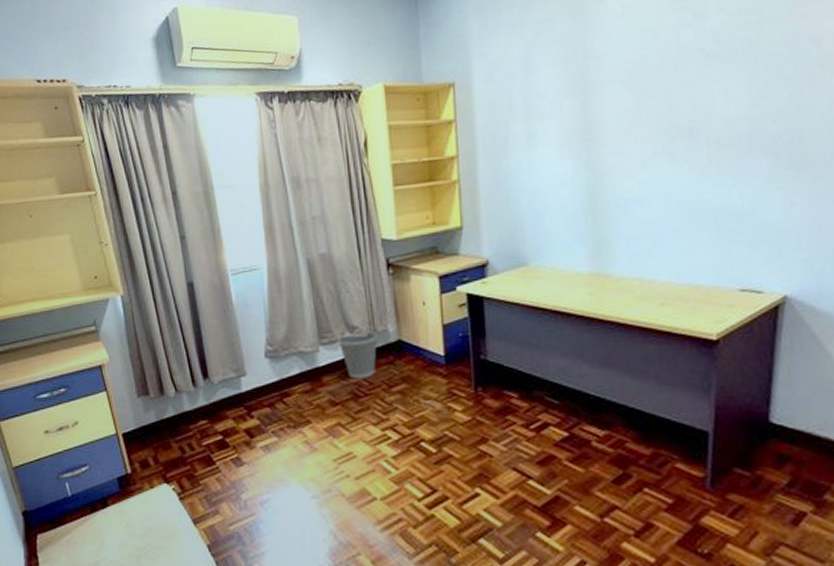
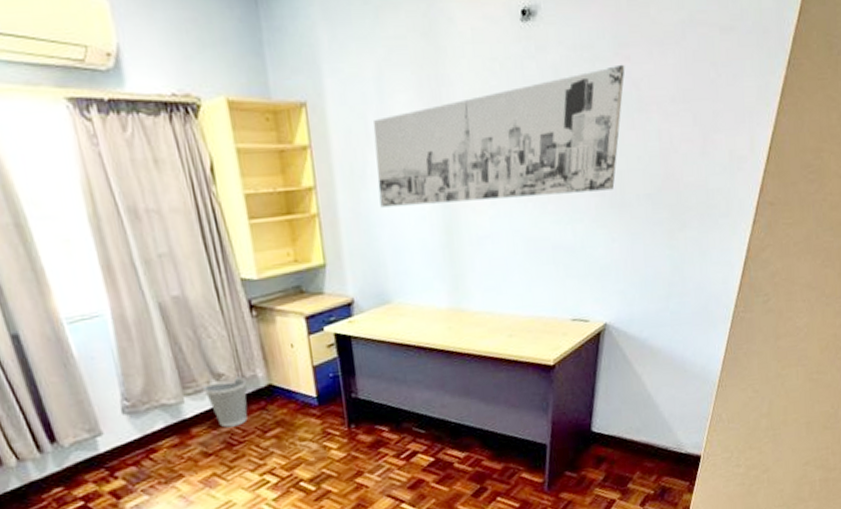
wall art: none [517,23,802,174] -> present [373,64,625,208]

